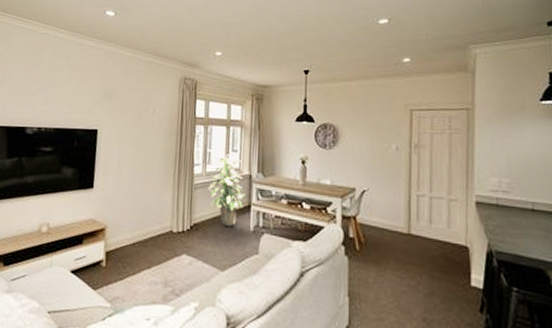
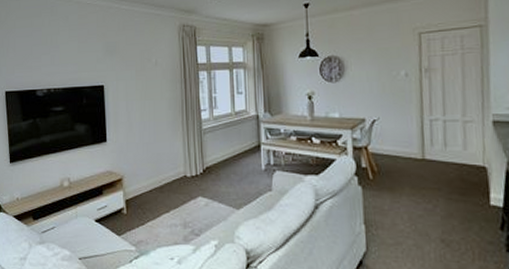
indoor plant: present [208,154,246,227] -> none [216,96,255,168]

